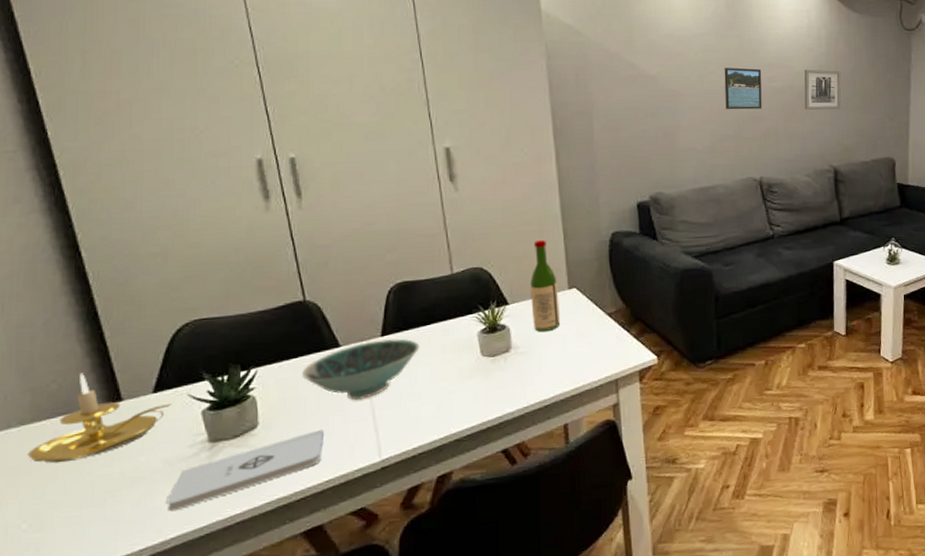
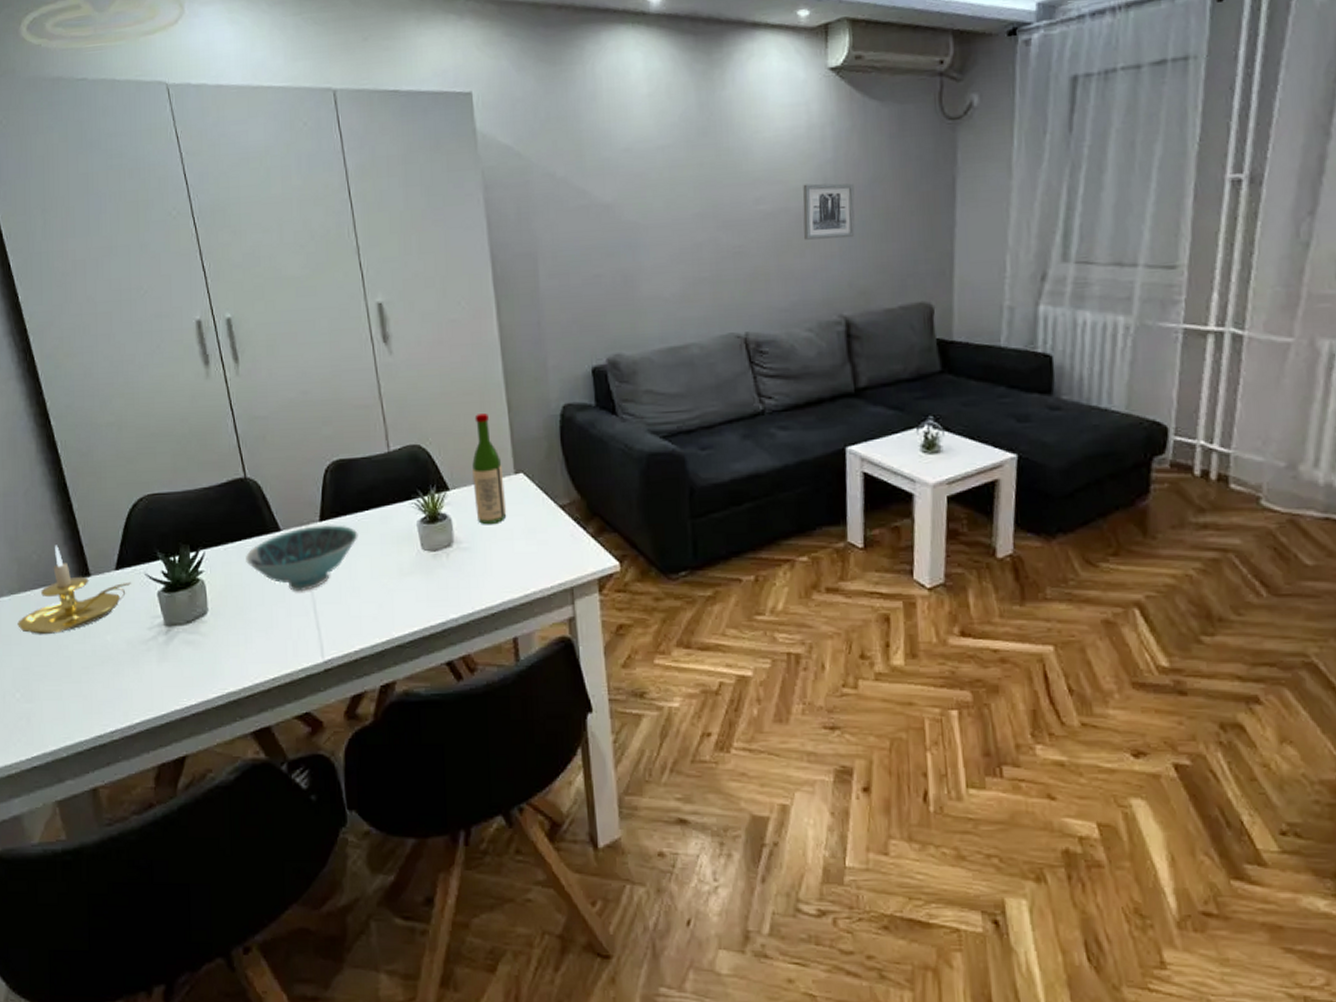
notepad: present [166,428,325,512] -> none [131,620,269,696]
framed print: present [724,67,762,110] -> none [696,187,747,244]

